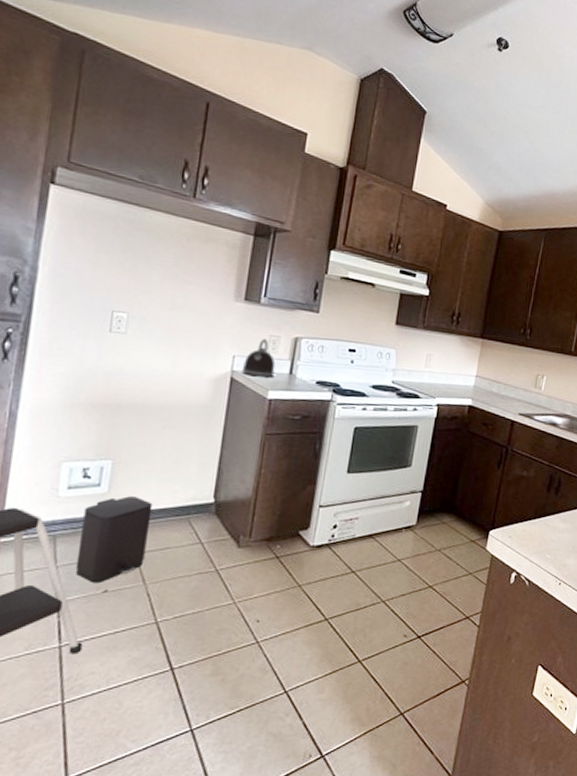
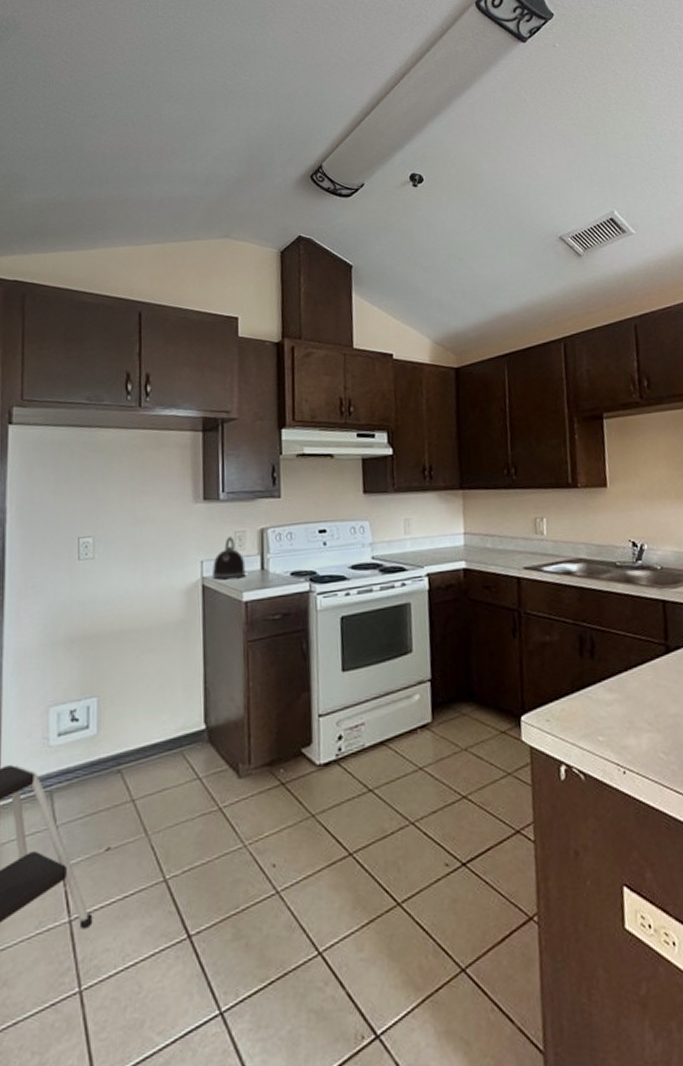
pedal bin: present [75,496,153,584] -> none [75,734,144,841]

